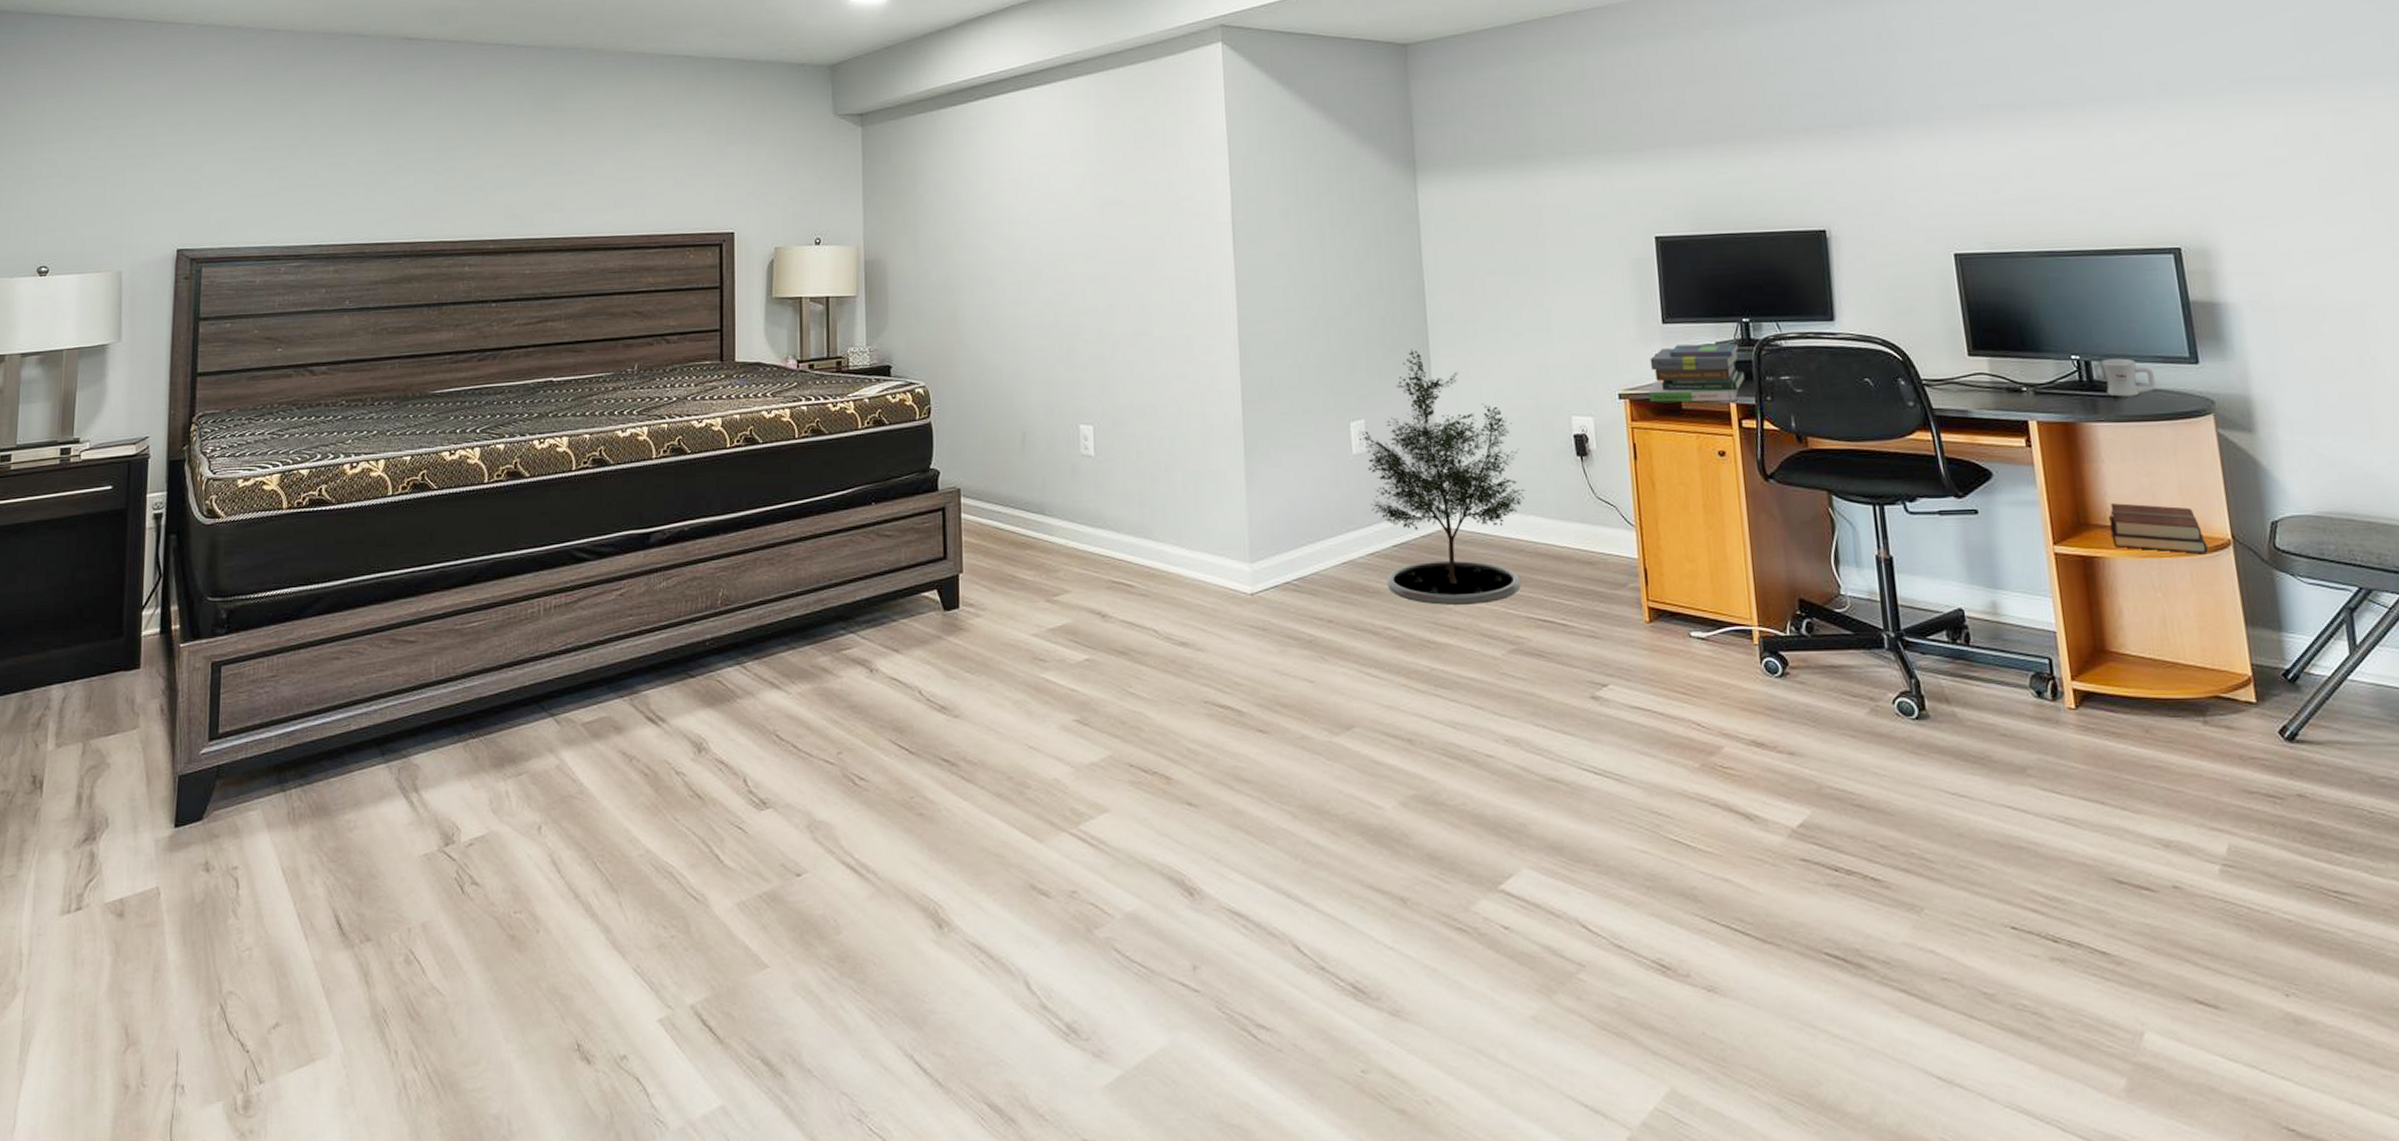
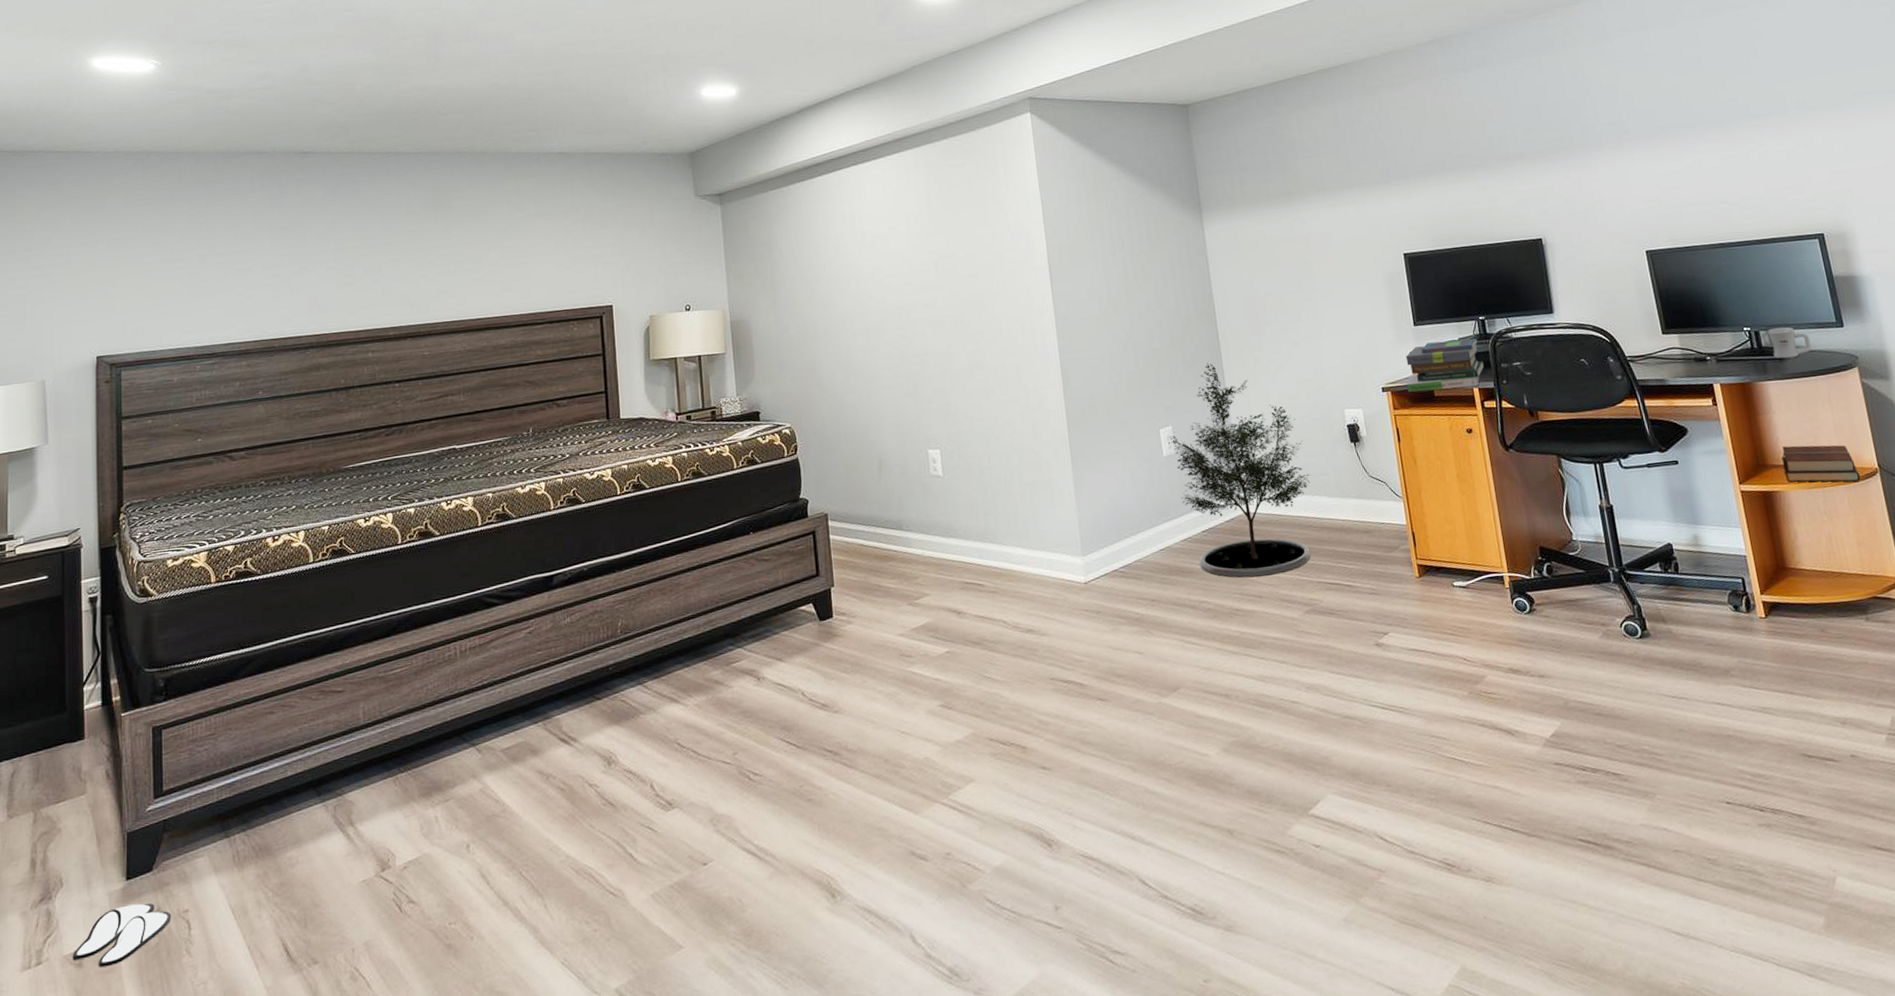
slippers: none [113,854,220,920] -> present [72,903,172,968]

